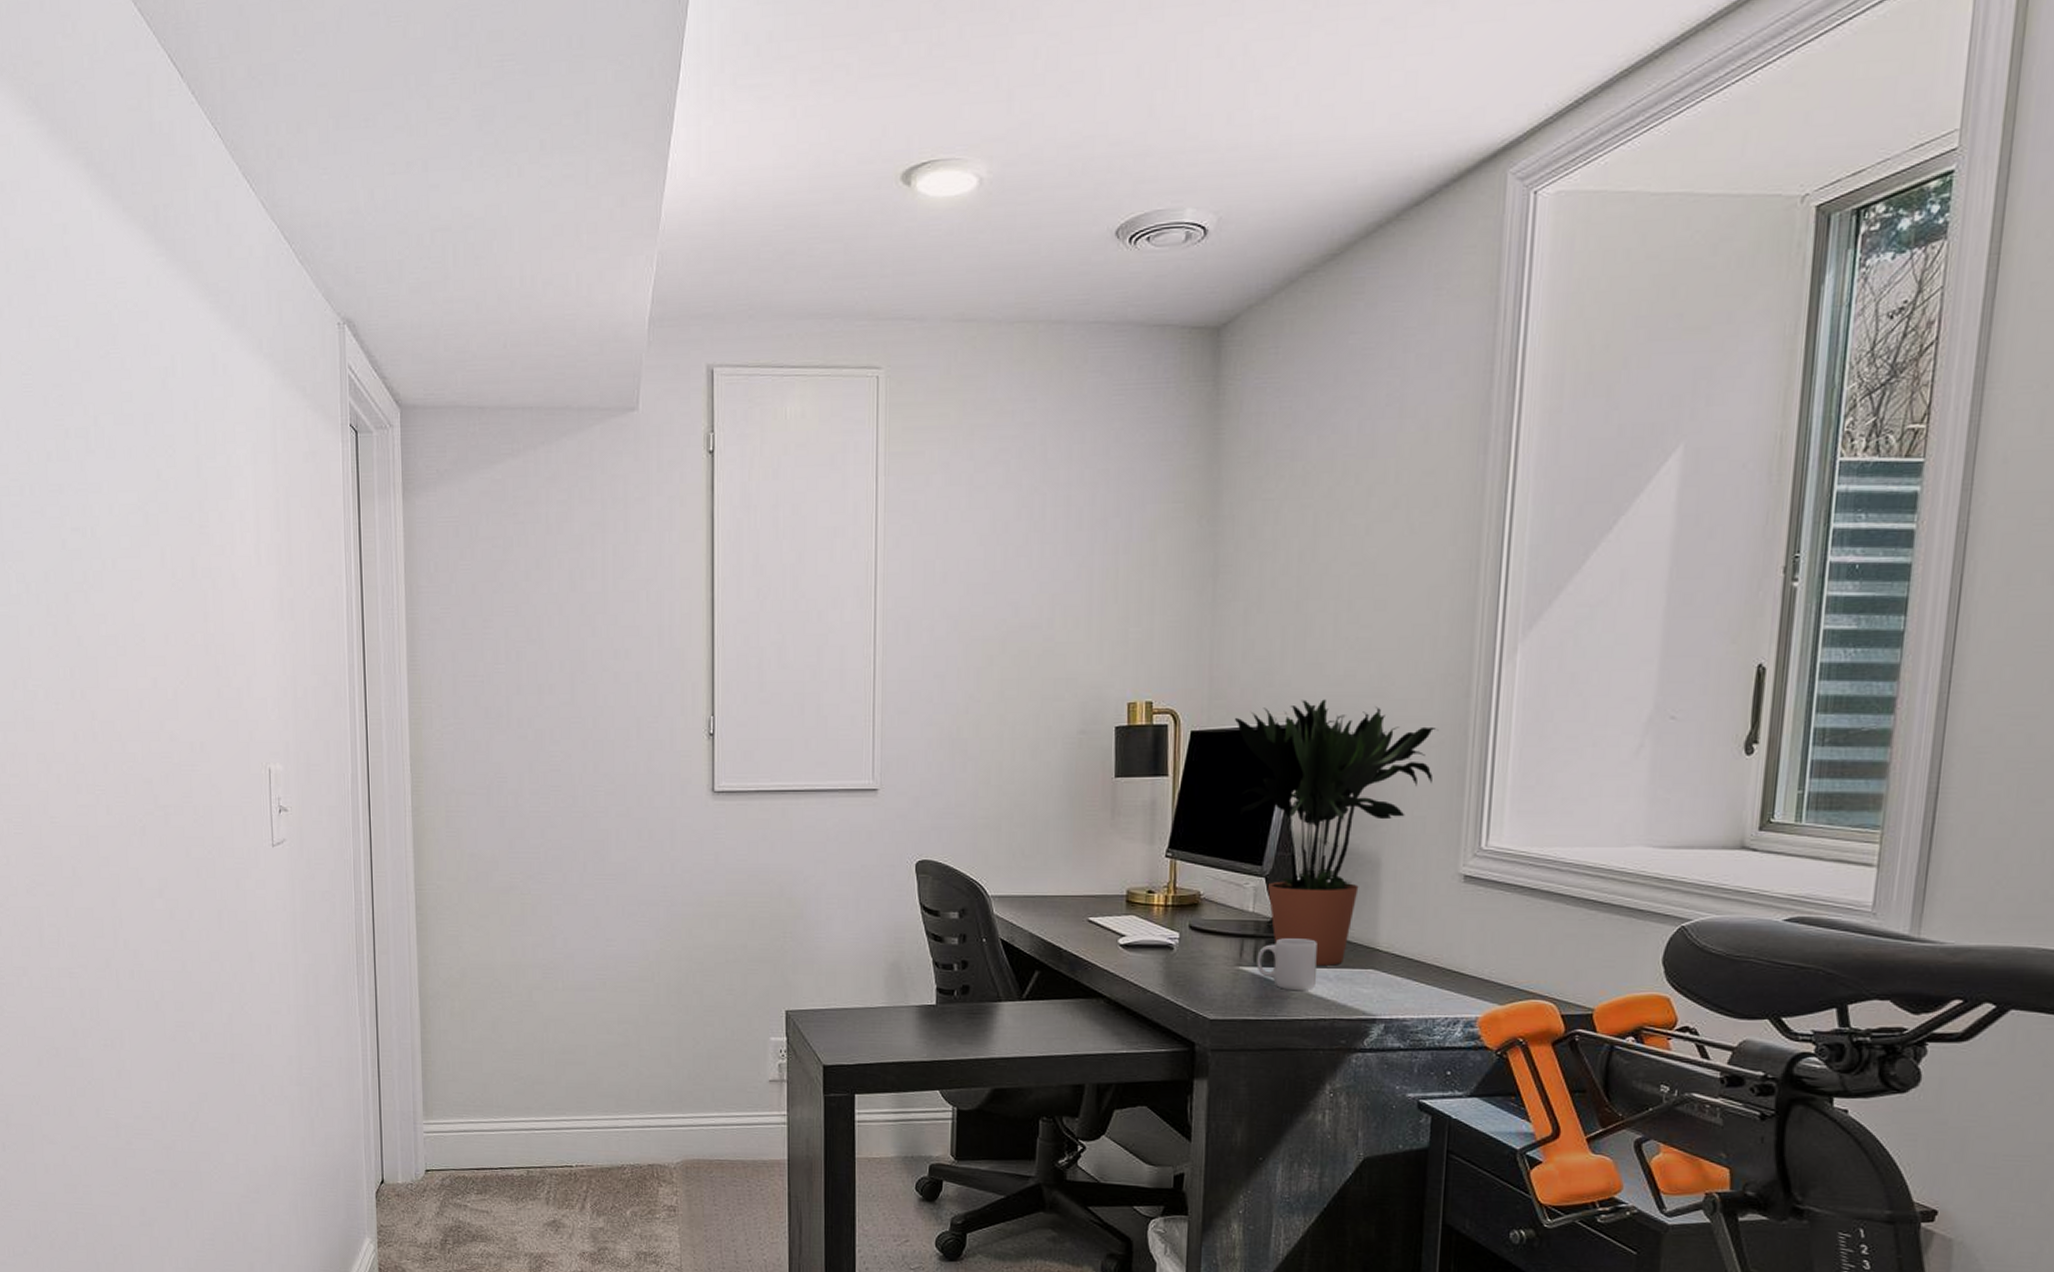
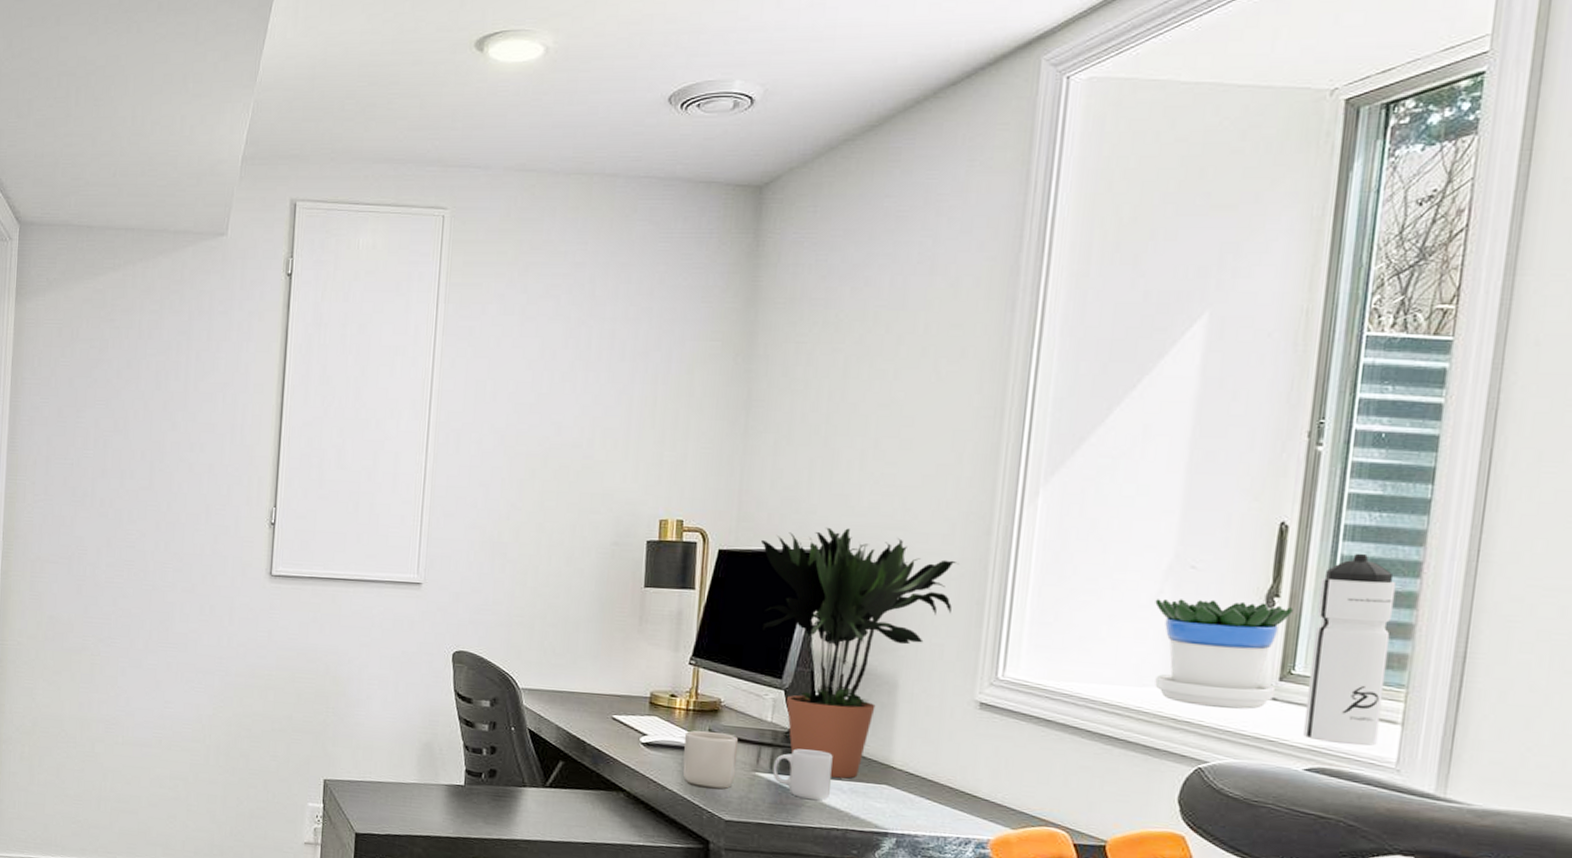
mug: none [1164,926,1220,989] -> present [682,730,738,791]
flowerpot: none [1636,750,1771,862] -> present [1155,599,1293,710]
water bottle: none [1783,693,1871,892] -> present [1303,554,1397,747]

